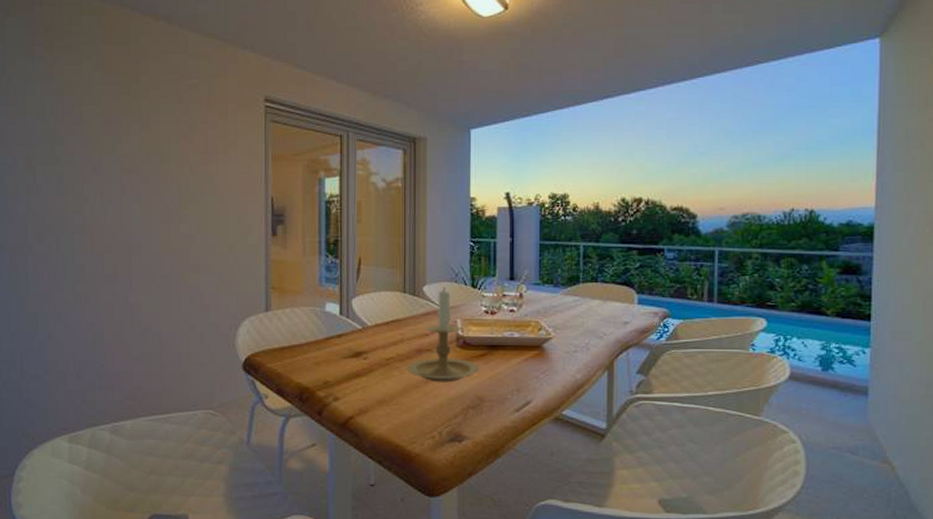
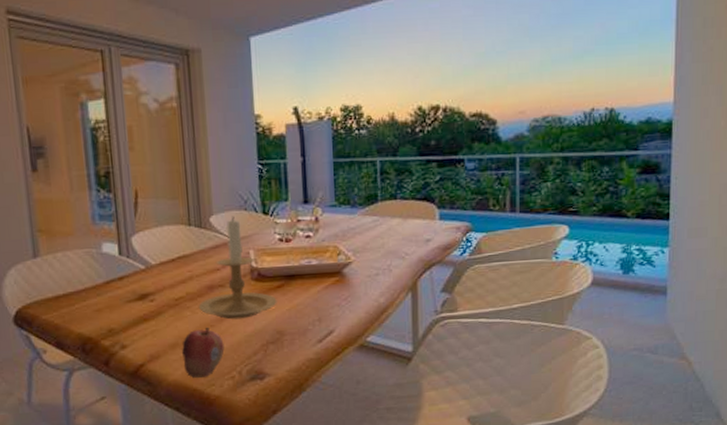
fruit: none [389,387,427,434] -> present [182,327,225,378]

